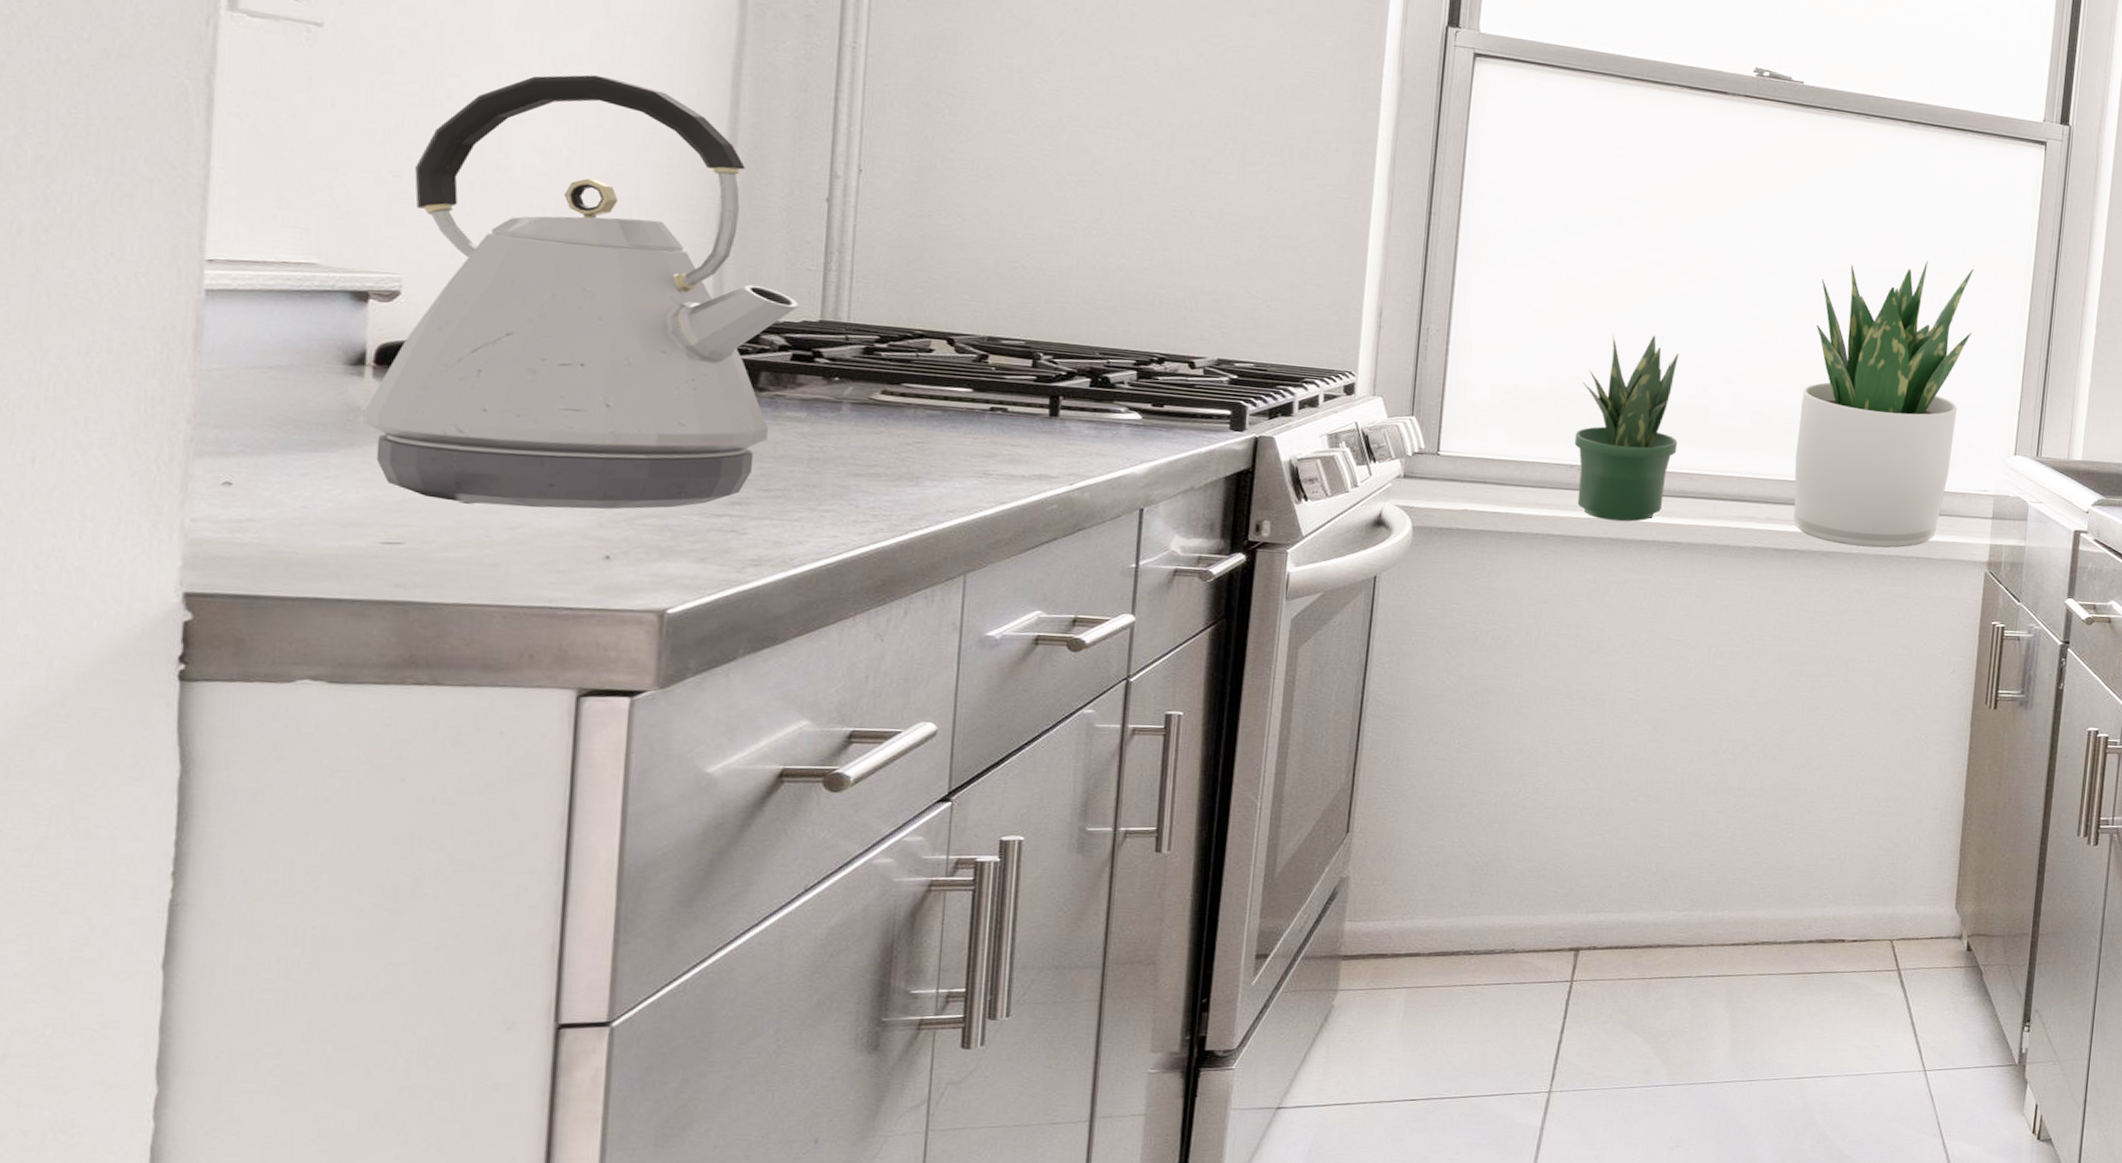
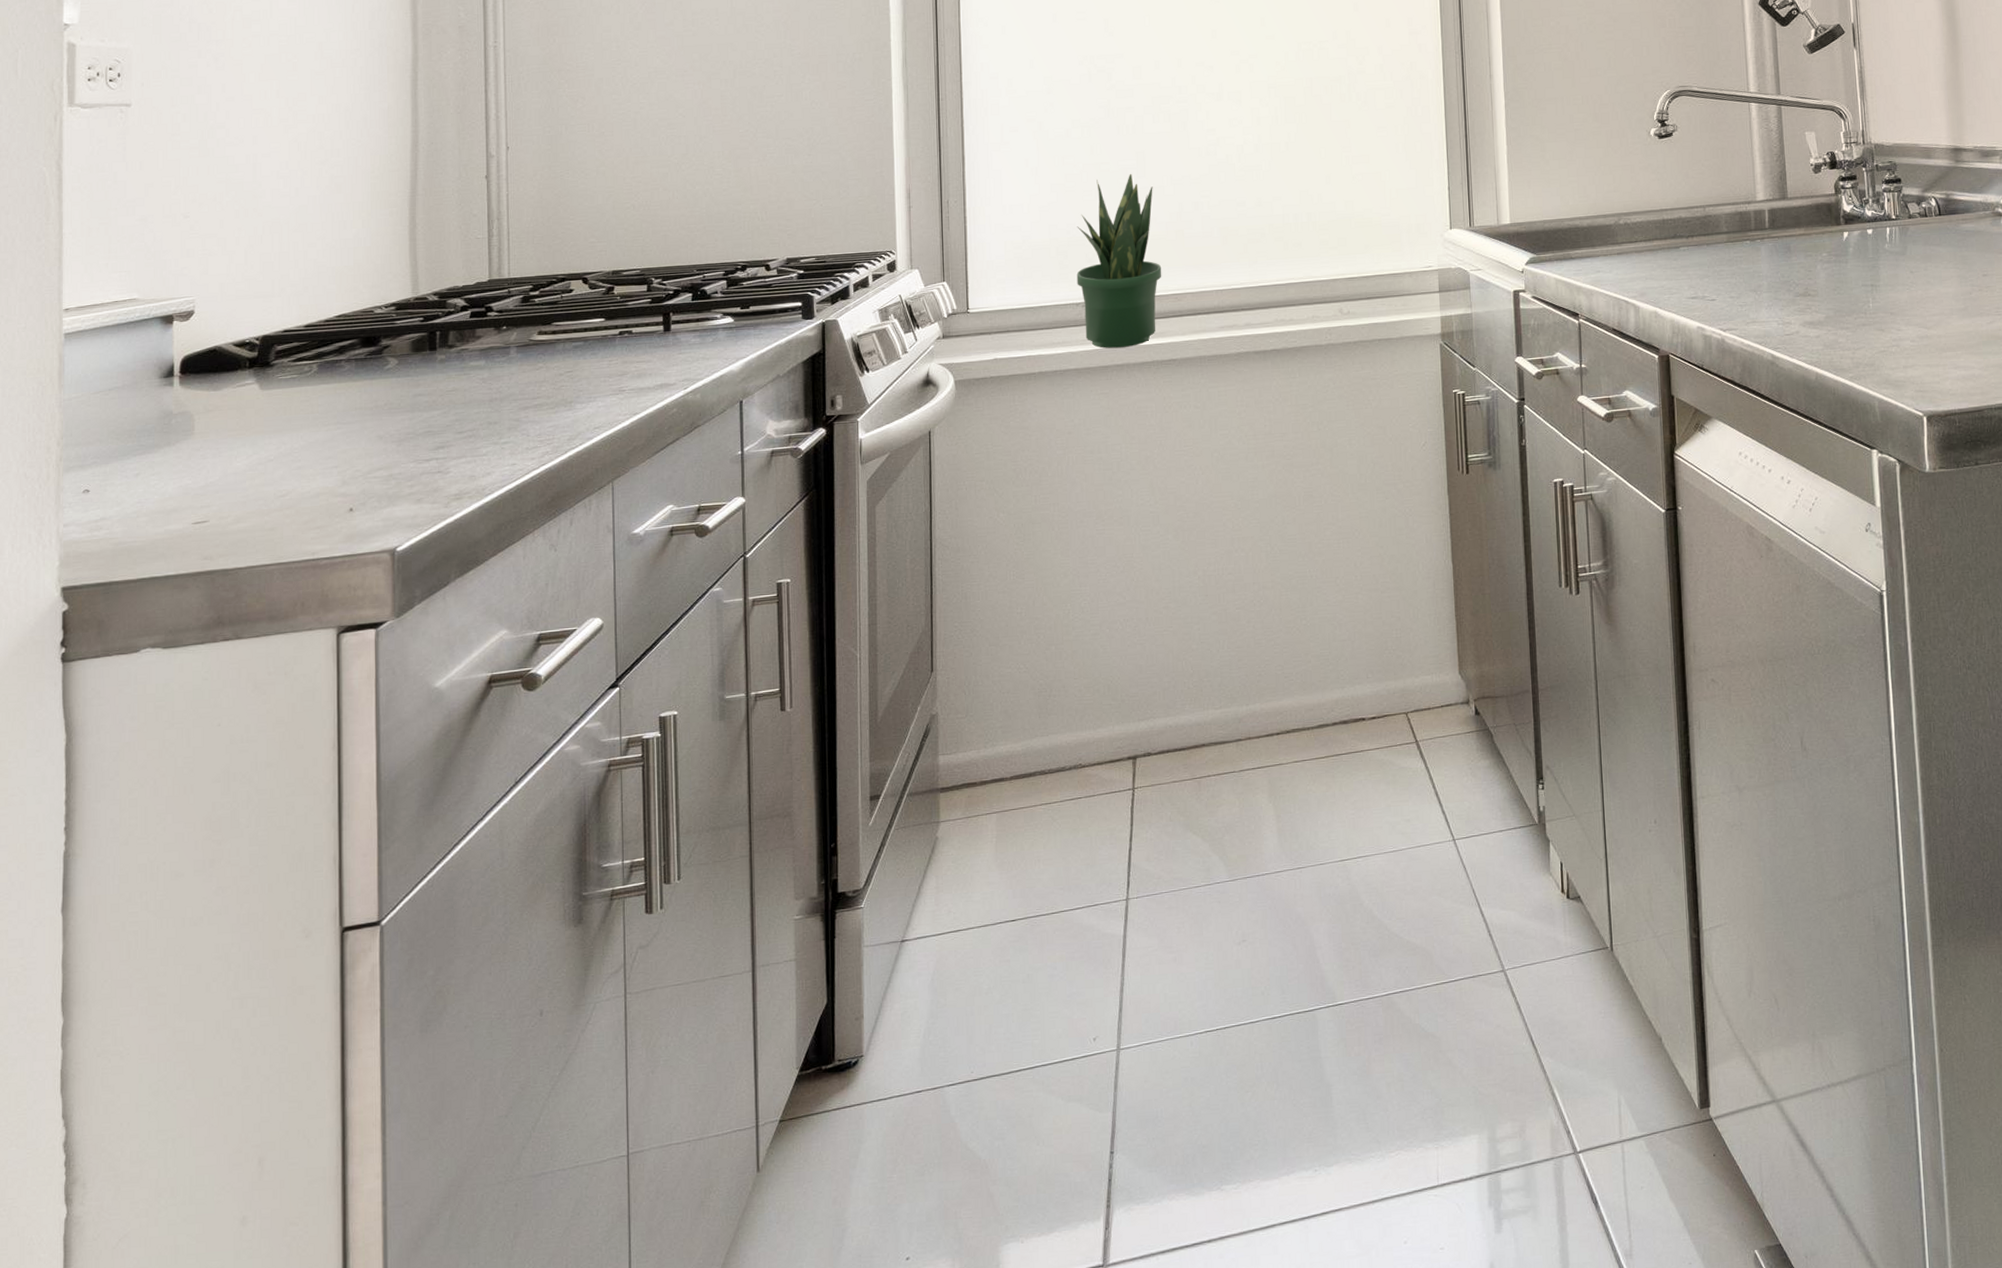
kettle: present [363,74,800,510] -> none [175,106,474,480]
planter: present [1793,260,1974,548] -> none [1260,62,1397,338]

